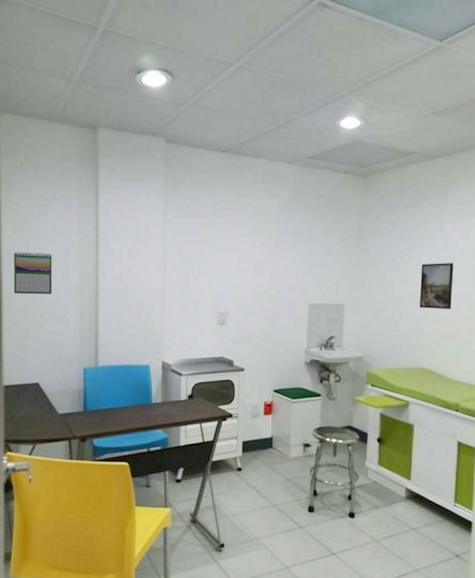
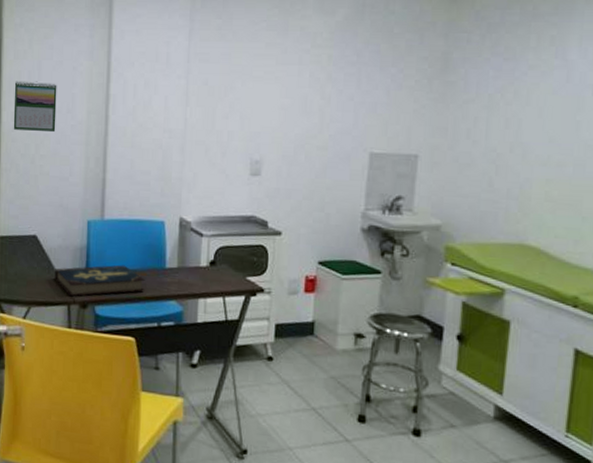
book: none [56,403,135,433] -> present [55,265,145,297]
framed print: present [419,263,454,310] -> none [524,102,579,168]

